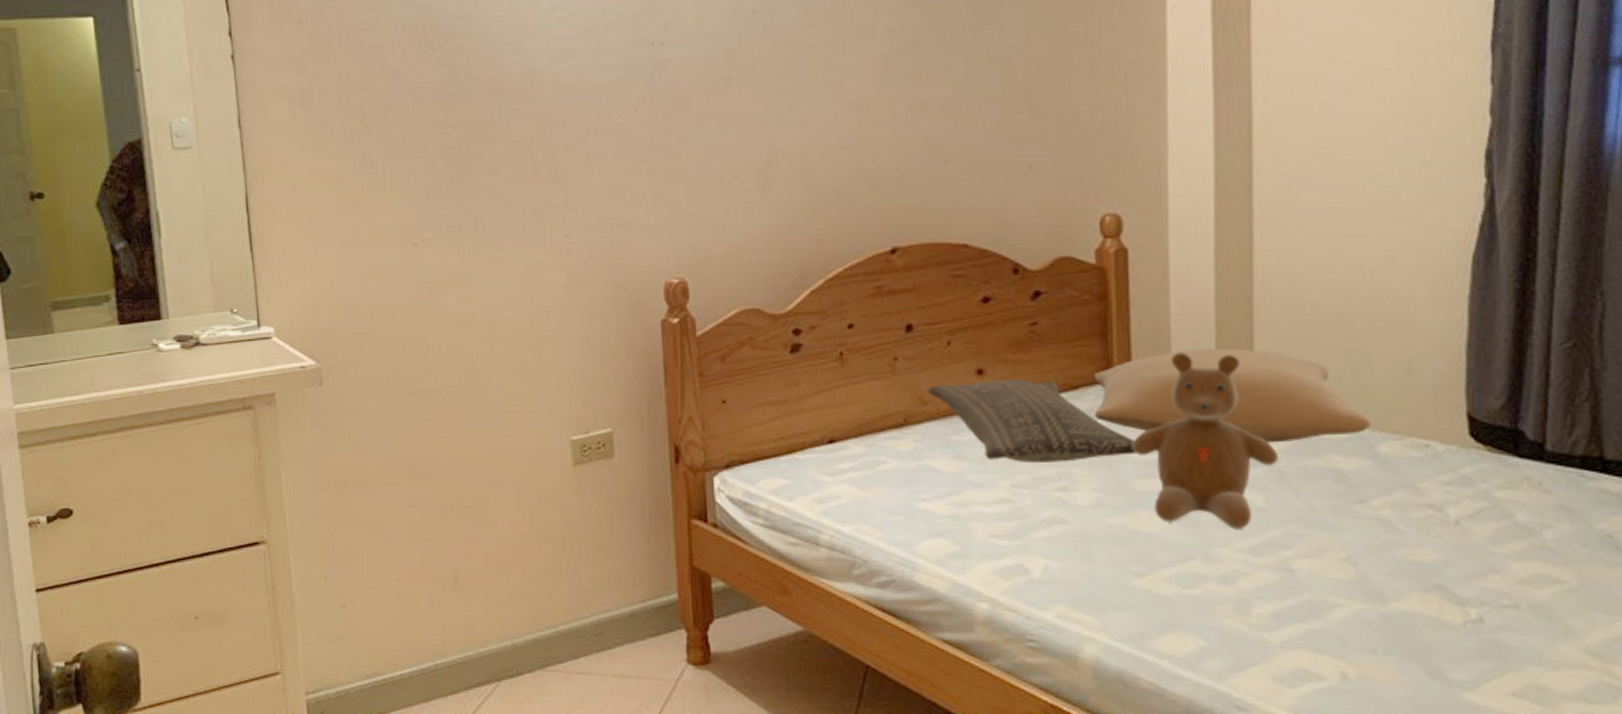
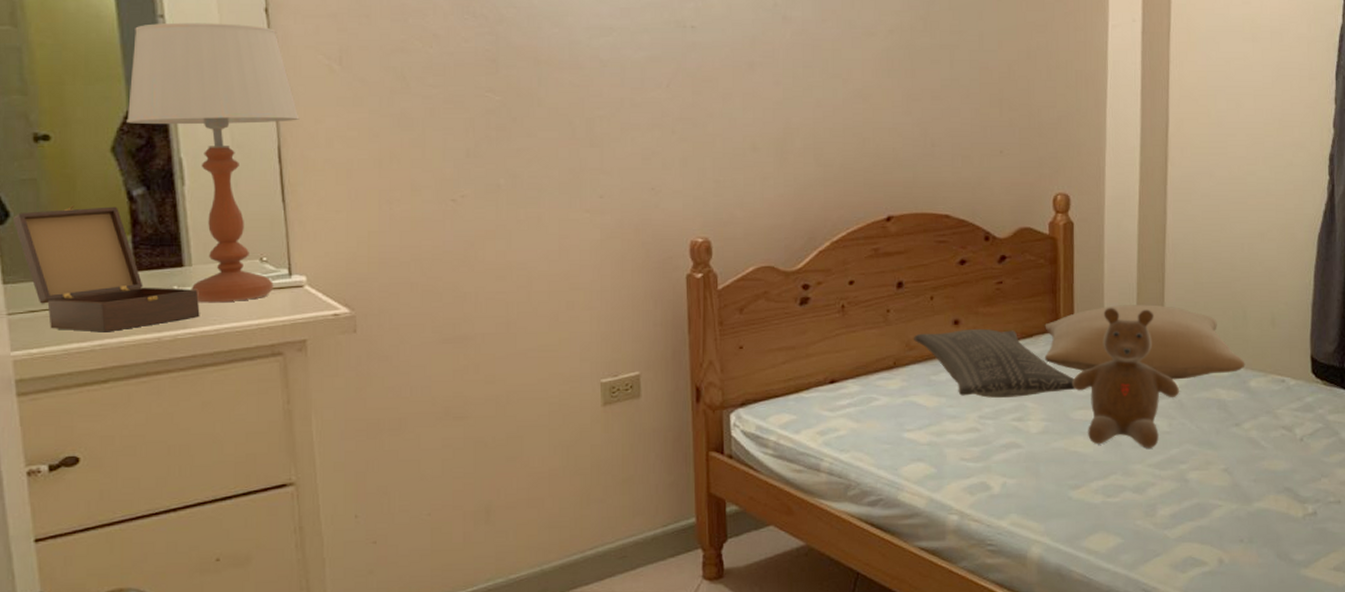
jewelry box: none [14,261,177,386] -> present [13,205,200,333]
table lamp: none [109,73,265,356] -> present [126,22,300,303]

